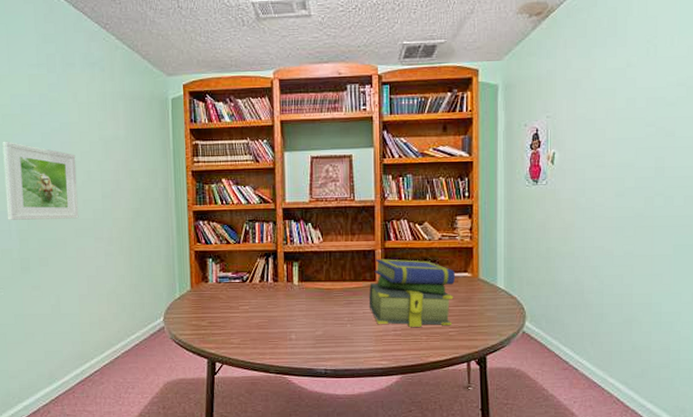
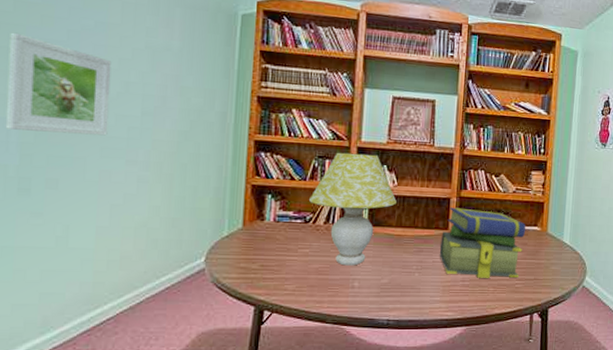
table lamp: none [245,214,323,320] -> present [309,152,397,266]

